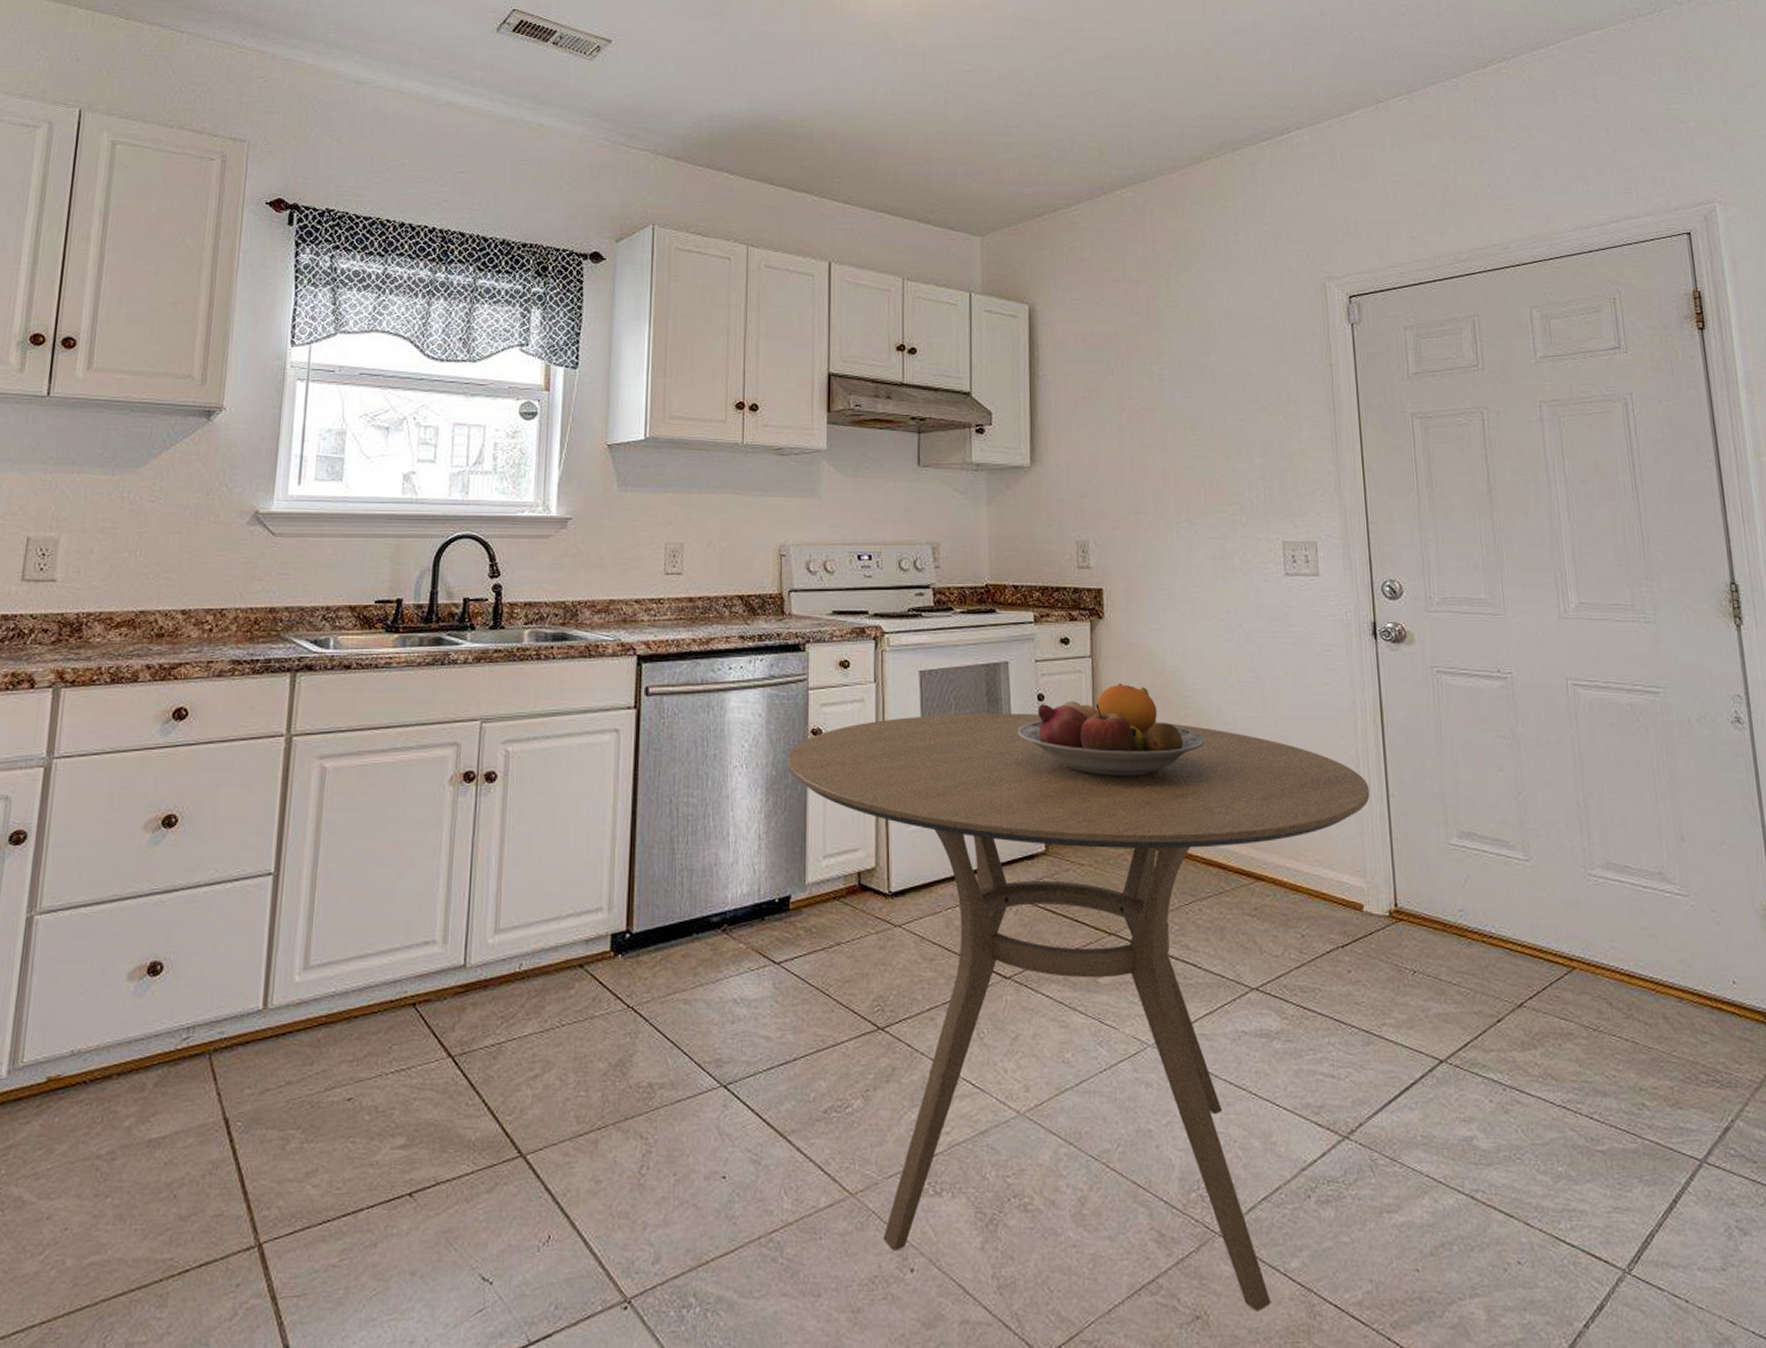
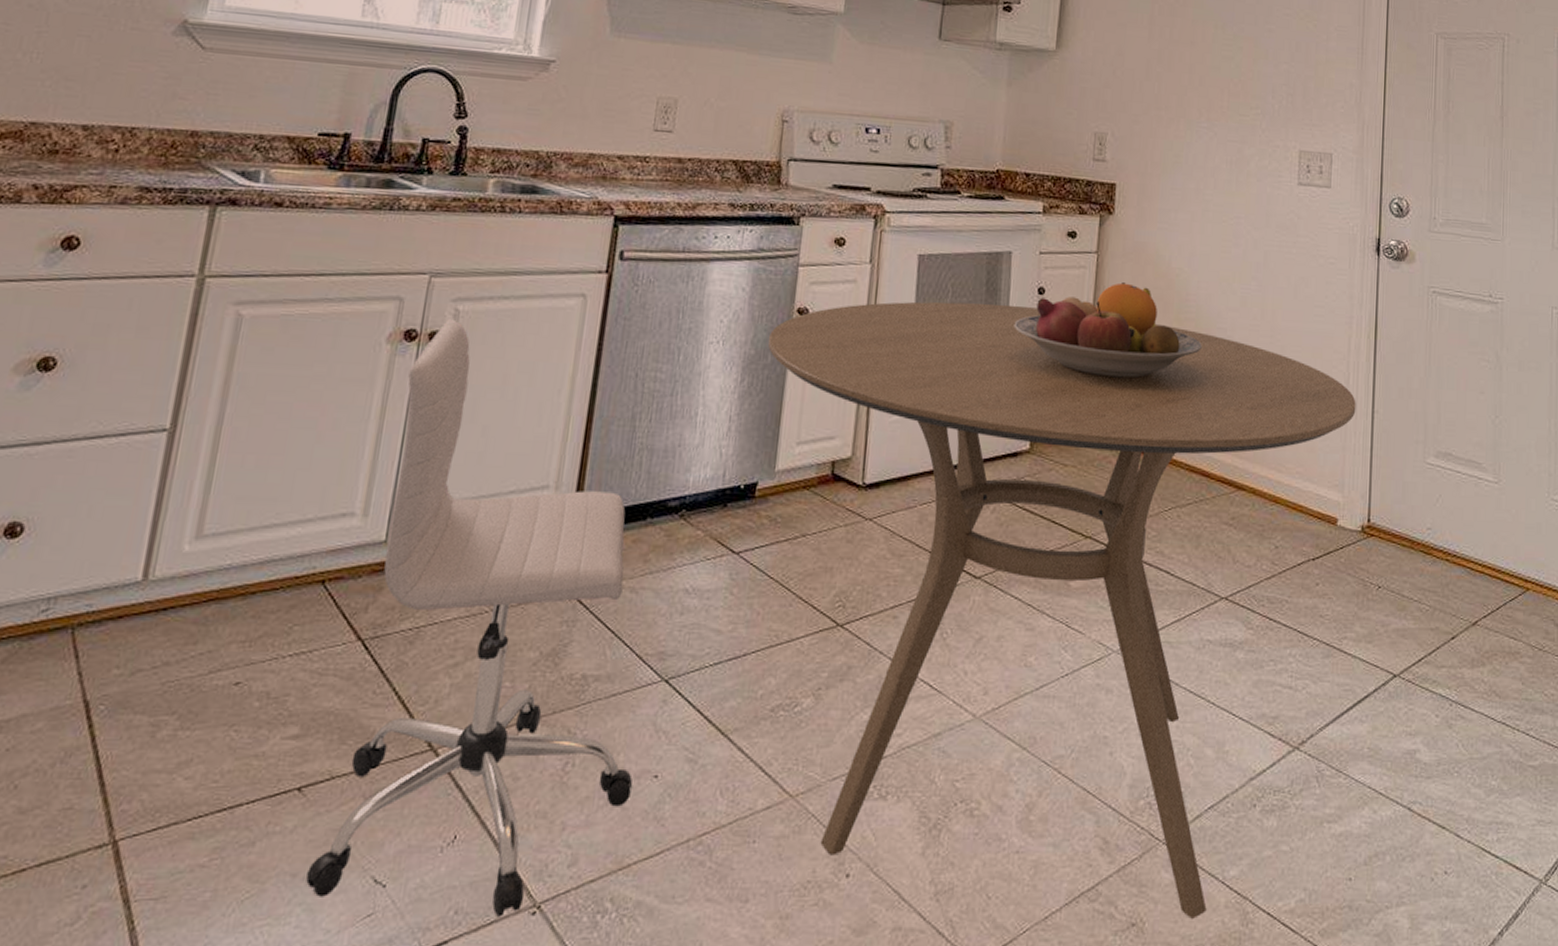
chair: none [423,760,704,1312] -> present [306,319,633,917]

